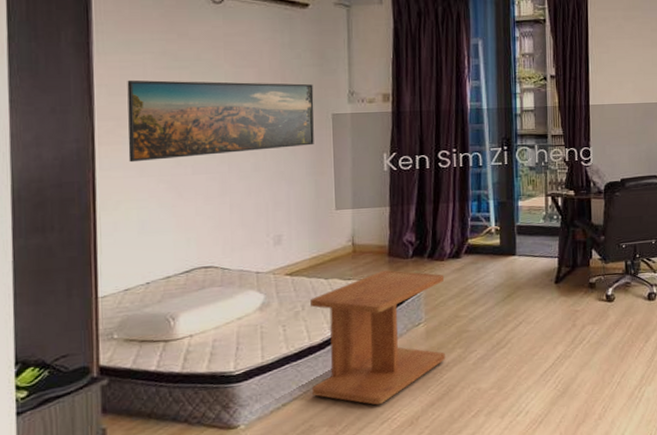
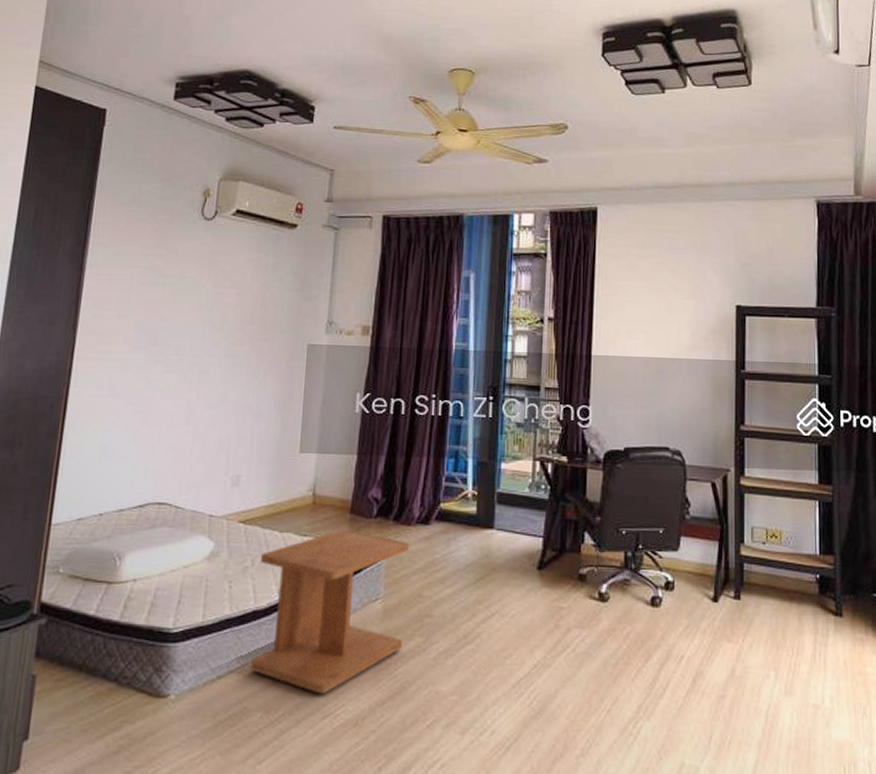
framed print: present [127,79,315,163] -> none [102,294,292,381]

